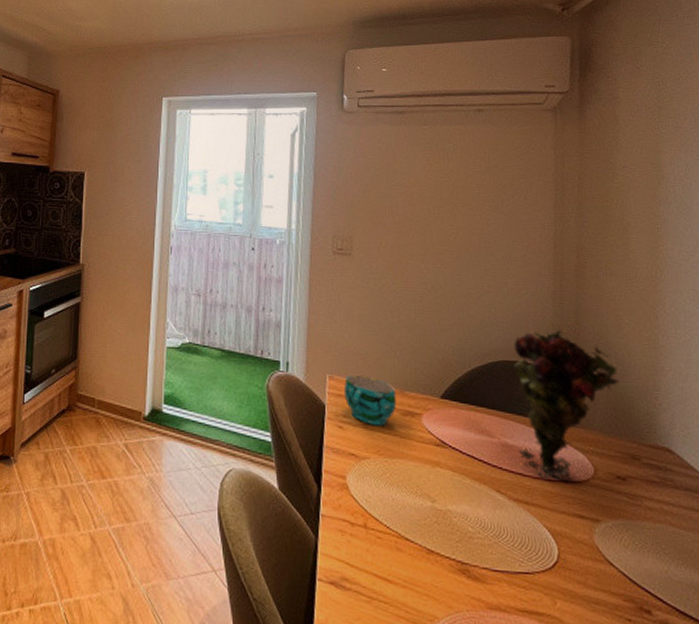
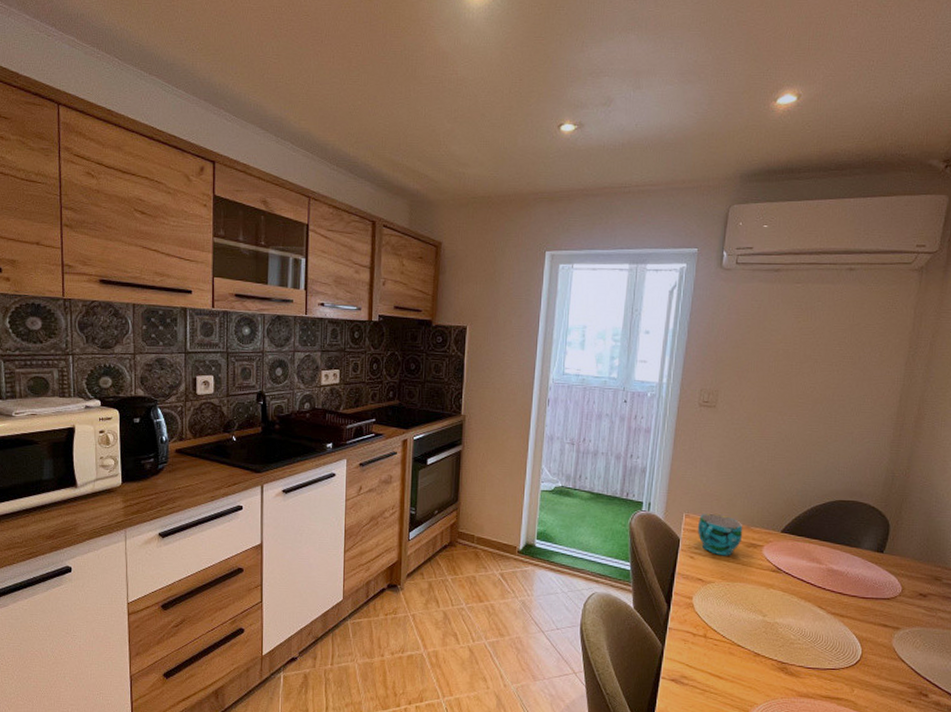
flower: present [513,330,619,482] -> none [842,474,936,599]

